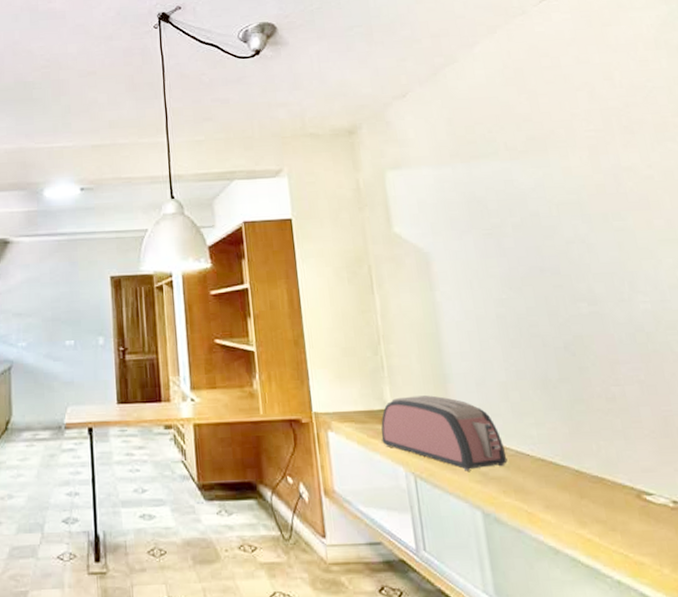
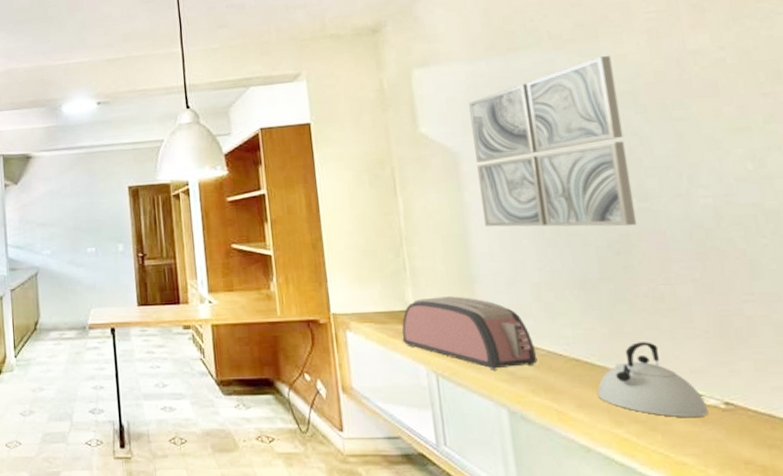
wall art: none [437,167,589,329] -> present [469,55,637,227]
kettle: none [562,441,660,517] -> present [597,342,709,418]

